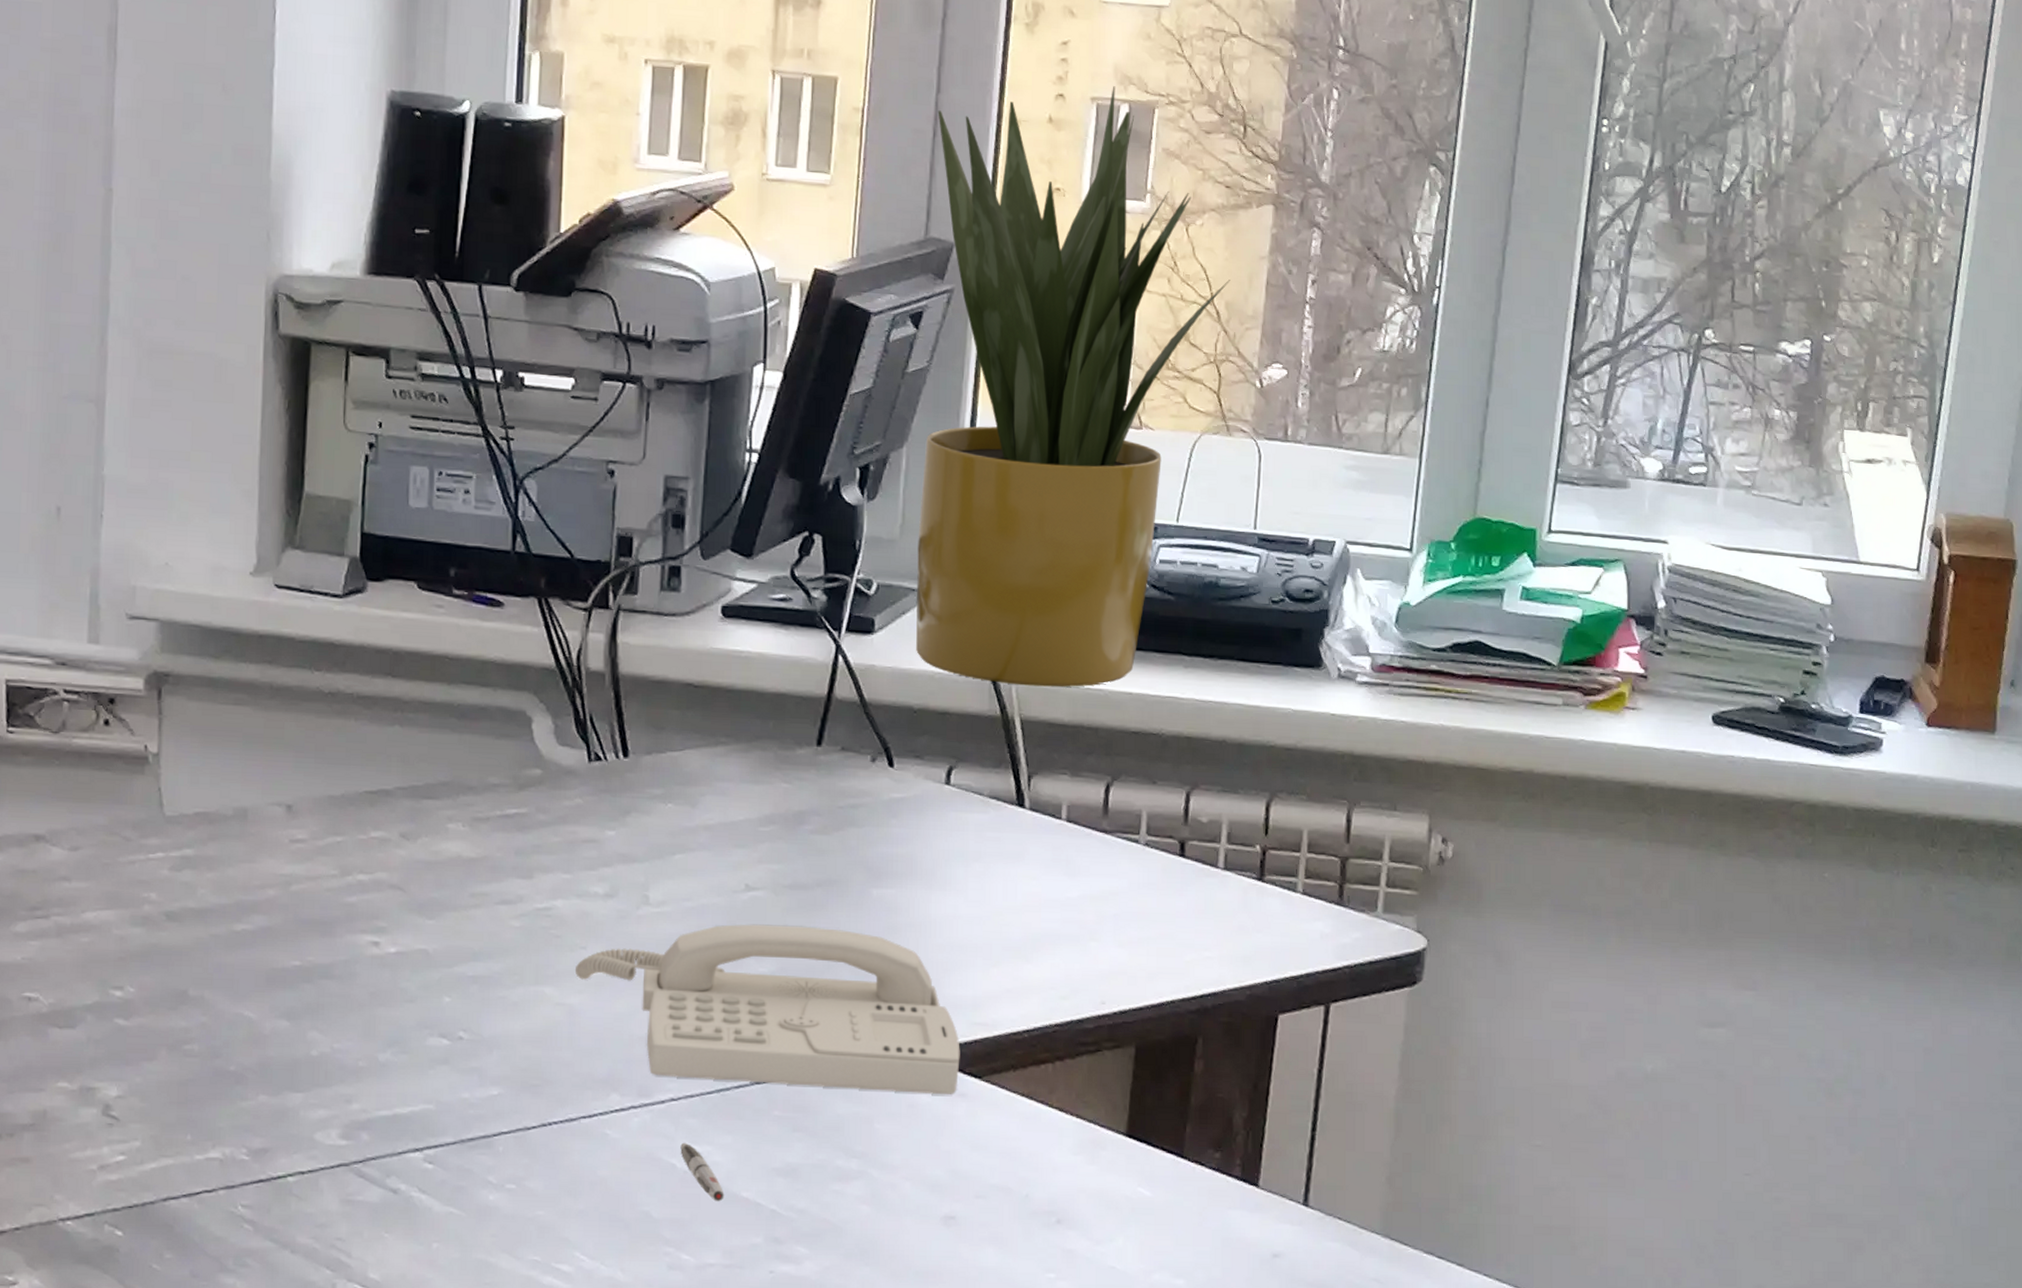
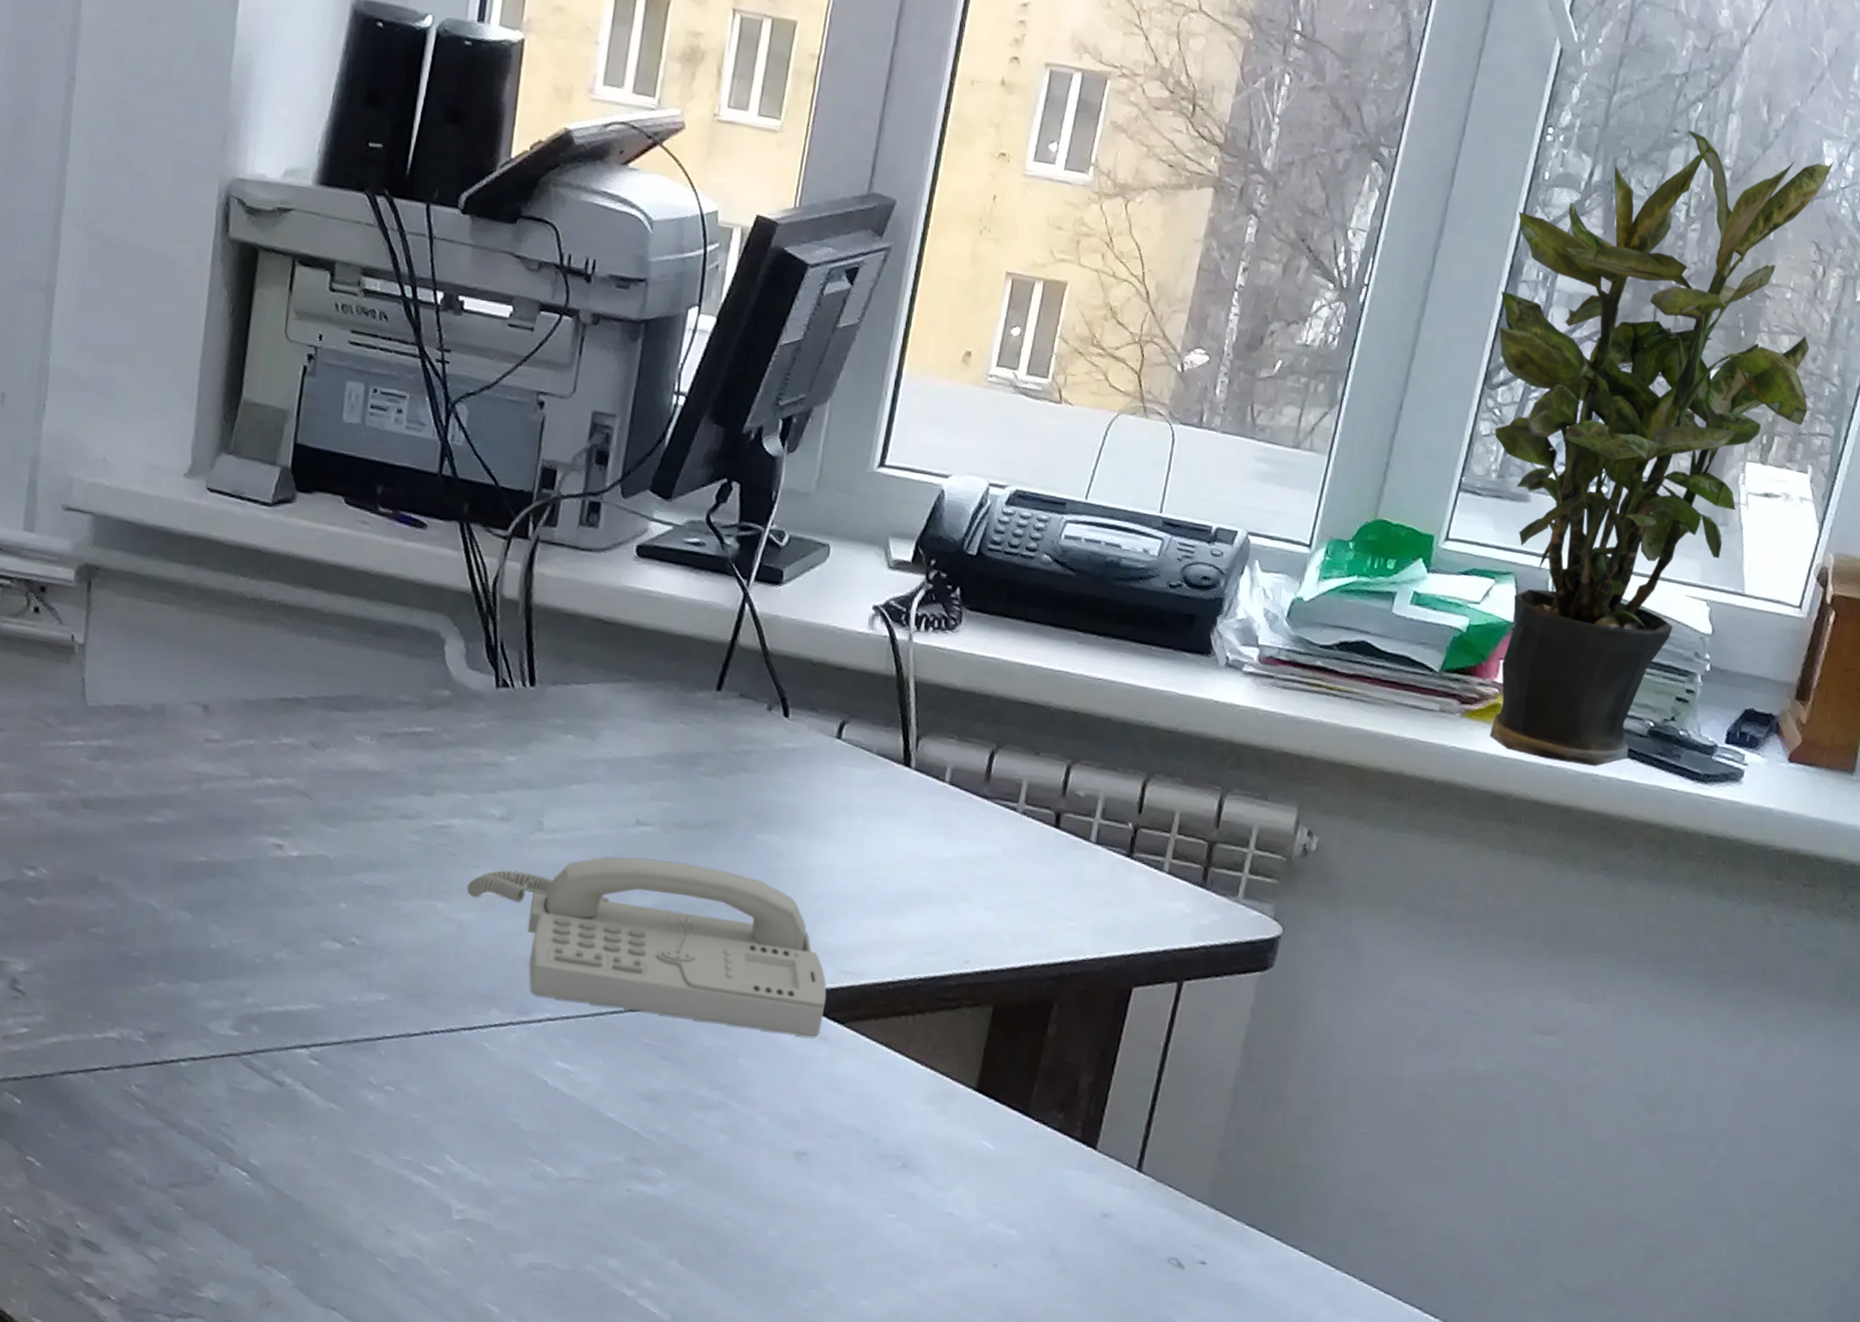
pen: present [680,1142,725,1202] -> none [553,1061,591,1120]
planter: present [916,86,1231,687] -> none [821,53,1164,654]
potted plant: none [1575,111,1899,748] -> present [1489,130,1834,767]

